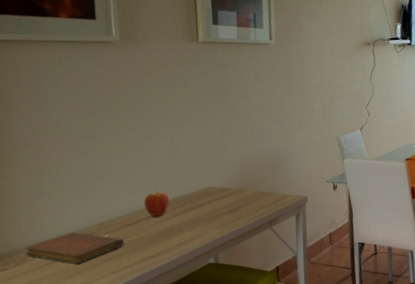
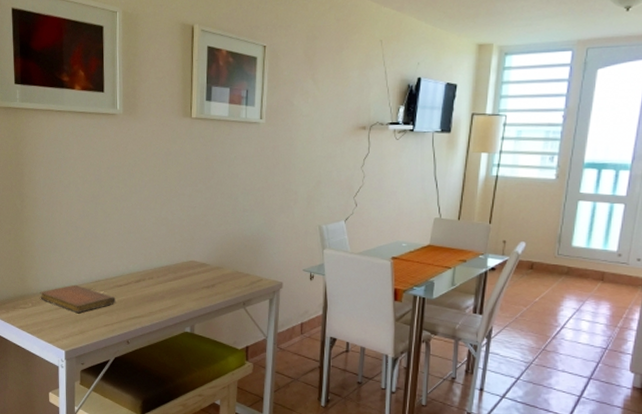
fruit: present [143,190,169,217] -> none [133,258,155,282]

